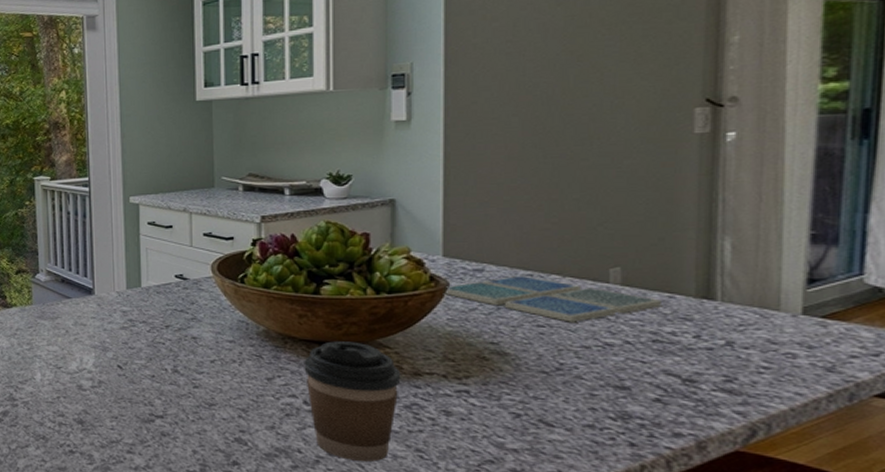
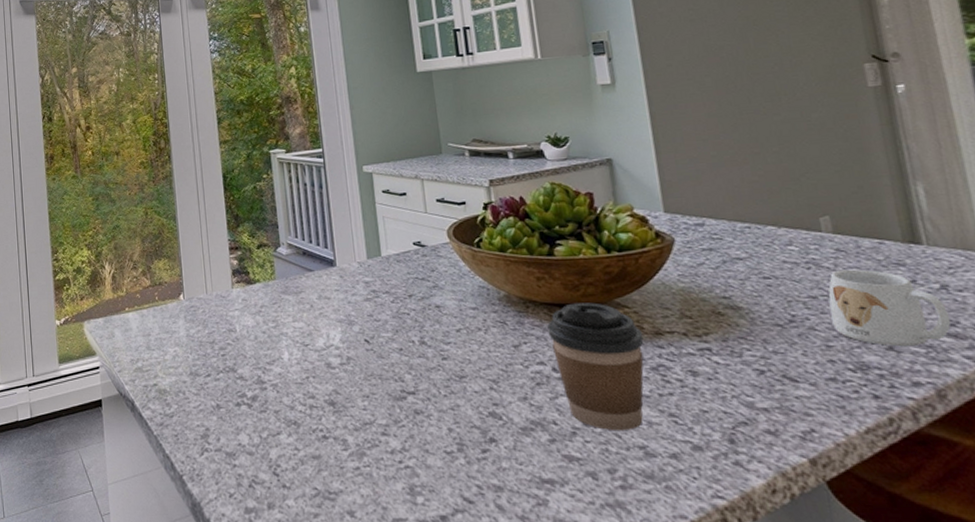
drink coaster: present [443,275,661,322] -> none [670,227,874,273]
mug: none [602,321,728,400] -> present [828,269,951,347]

